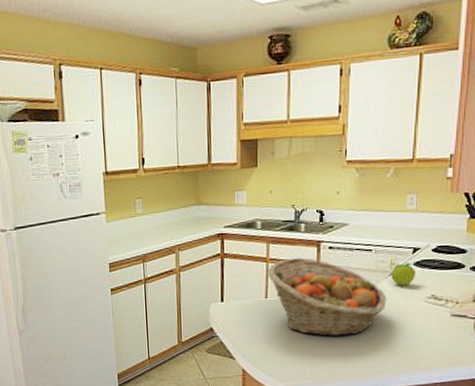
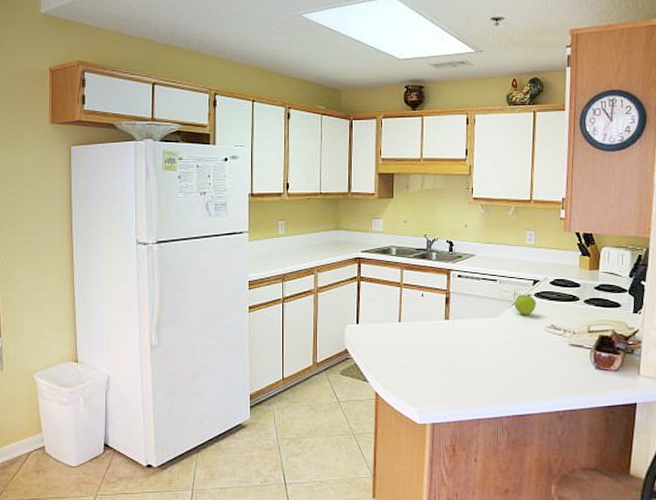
fruit basket: present [267,257,387,336] -> none [400,283,511,362]

